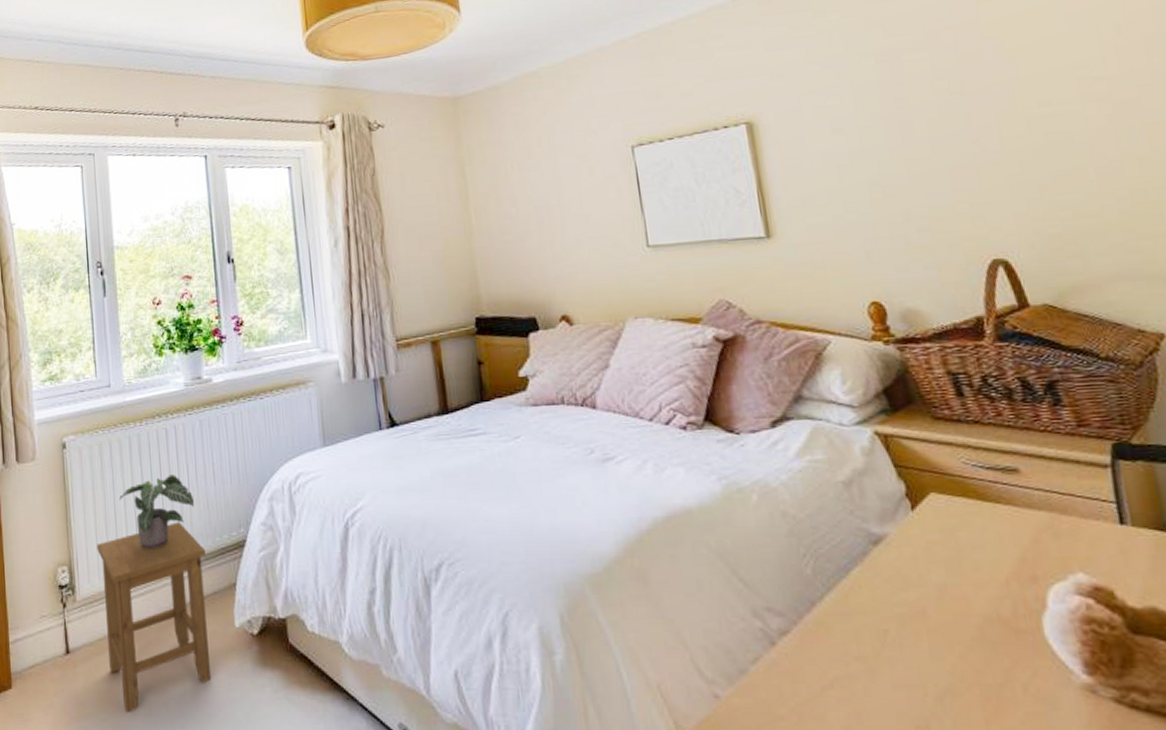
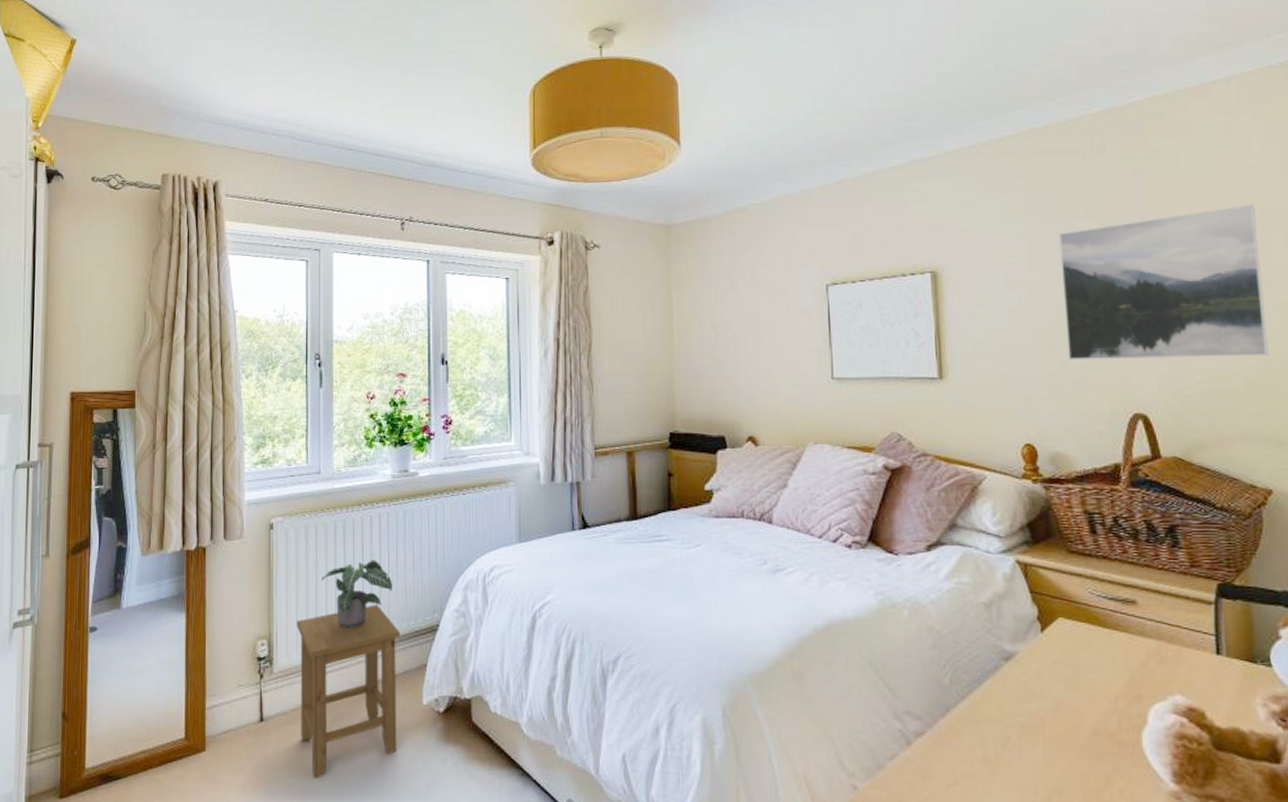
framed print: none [884,18,1142,207] -> present [1058,204,1269,361]

